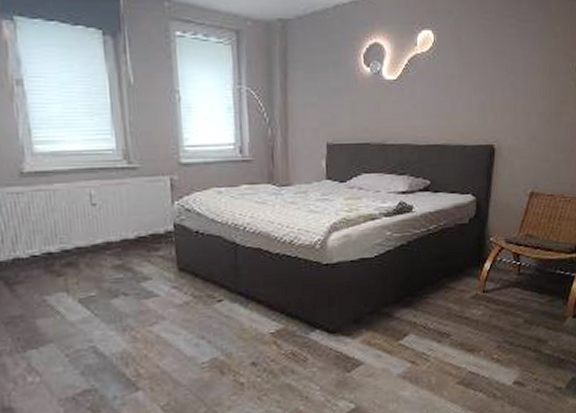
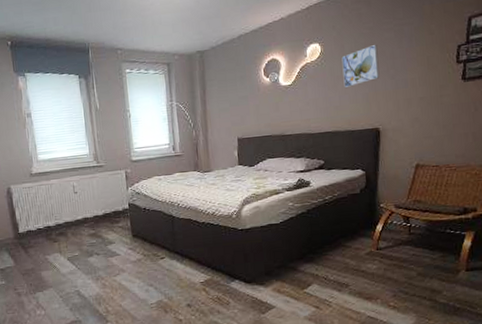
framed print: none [457,40,498,92] -> present [341,44,380,89]

